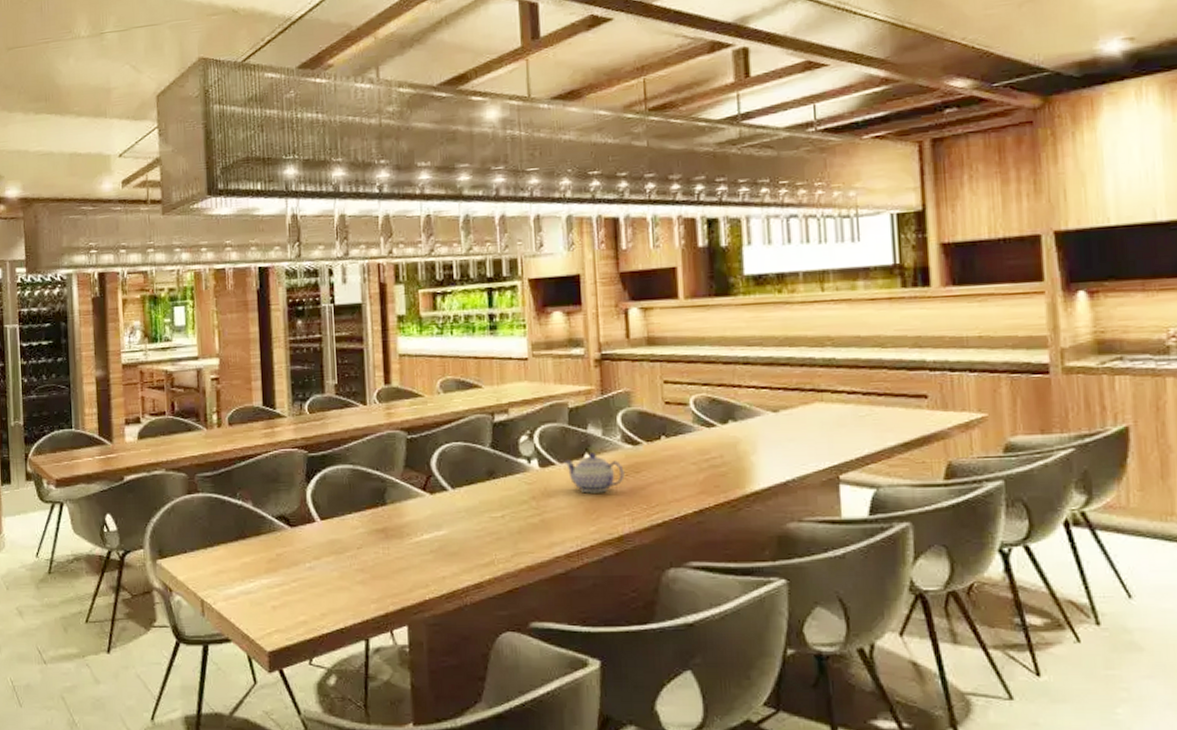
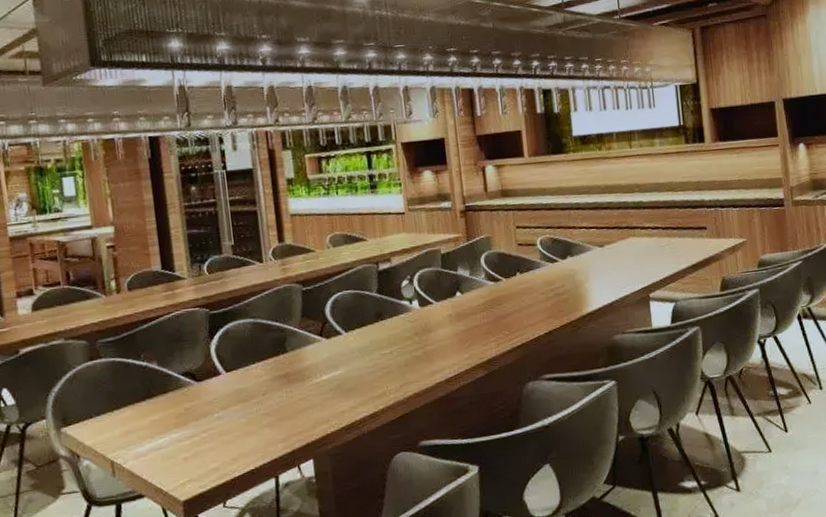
teapot: present [563,453,625,493] -> none [439,290,490,326]

